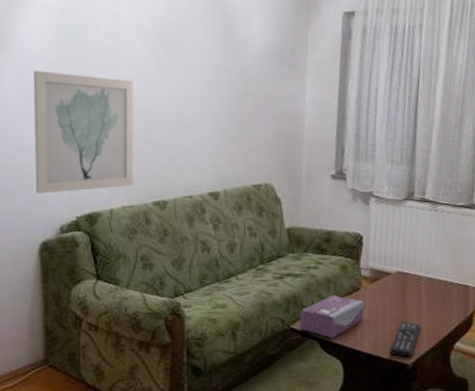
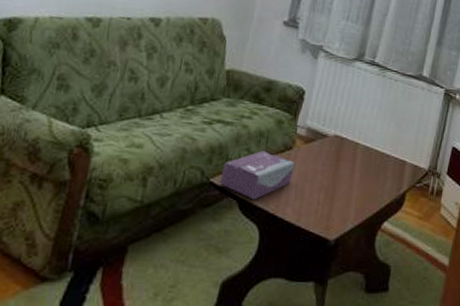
remote control: present [390,321,421,357] -> none [313,191,350,232]

